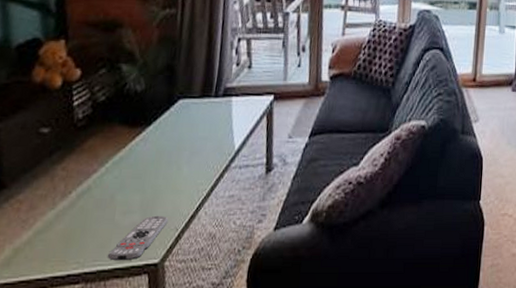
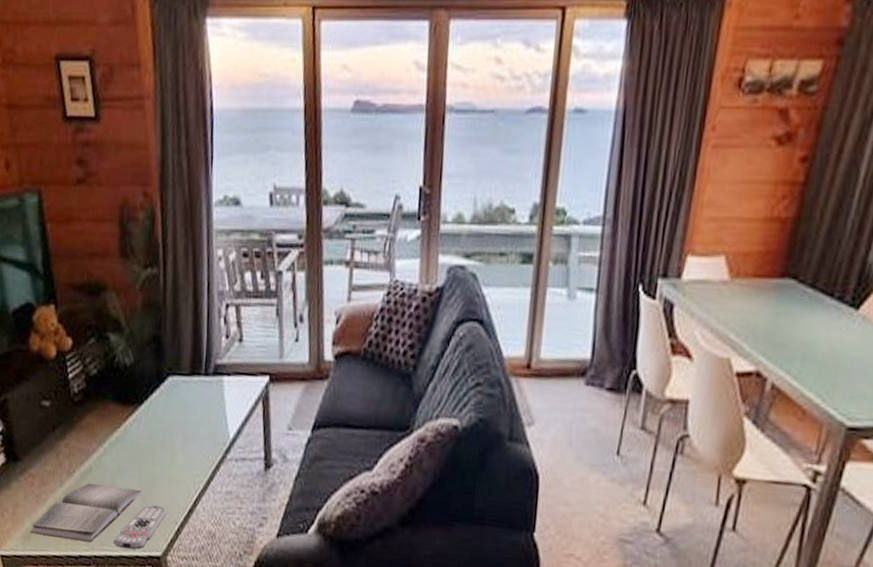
hardback book: none [10,202,143,260] -> present [30,482,142,543]

